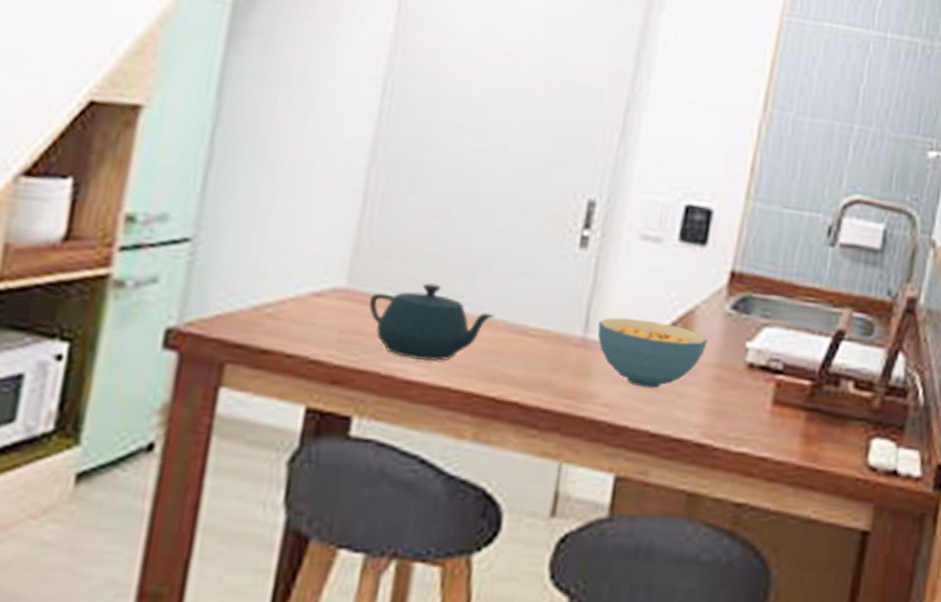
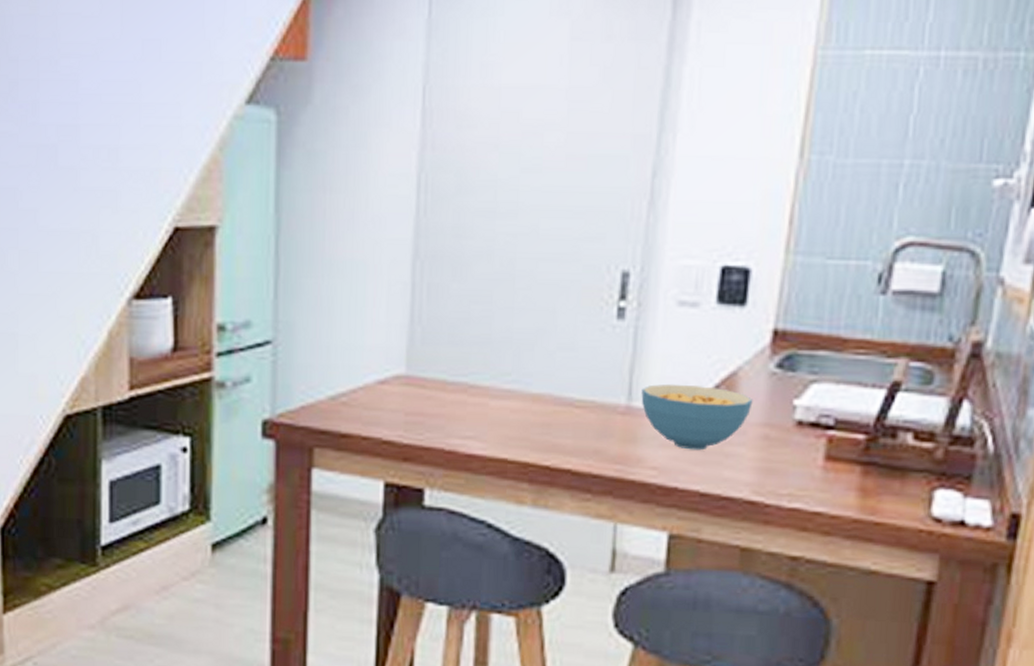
teapot: present [368,283,495,362] -> none [427,364,542,436]

